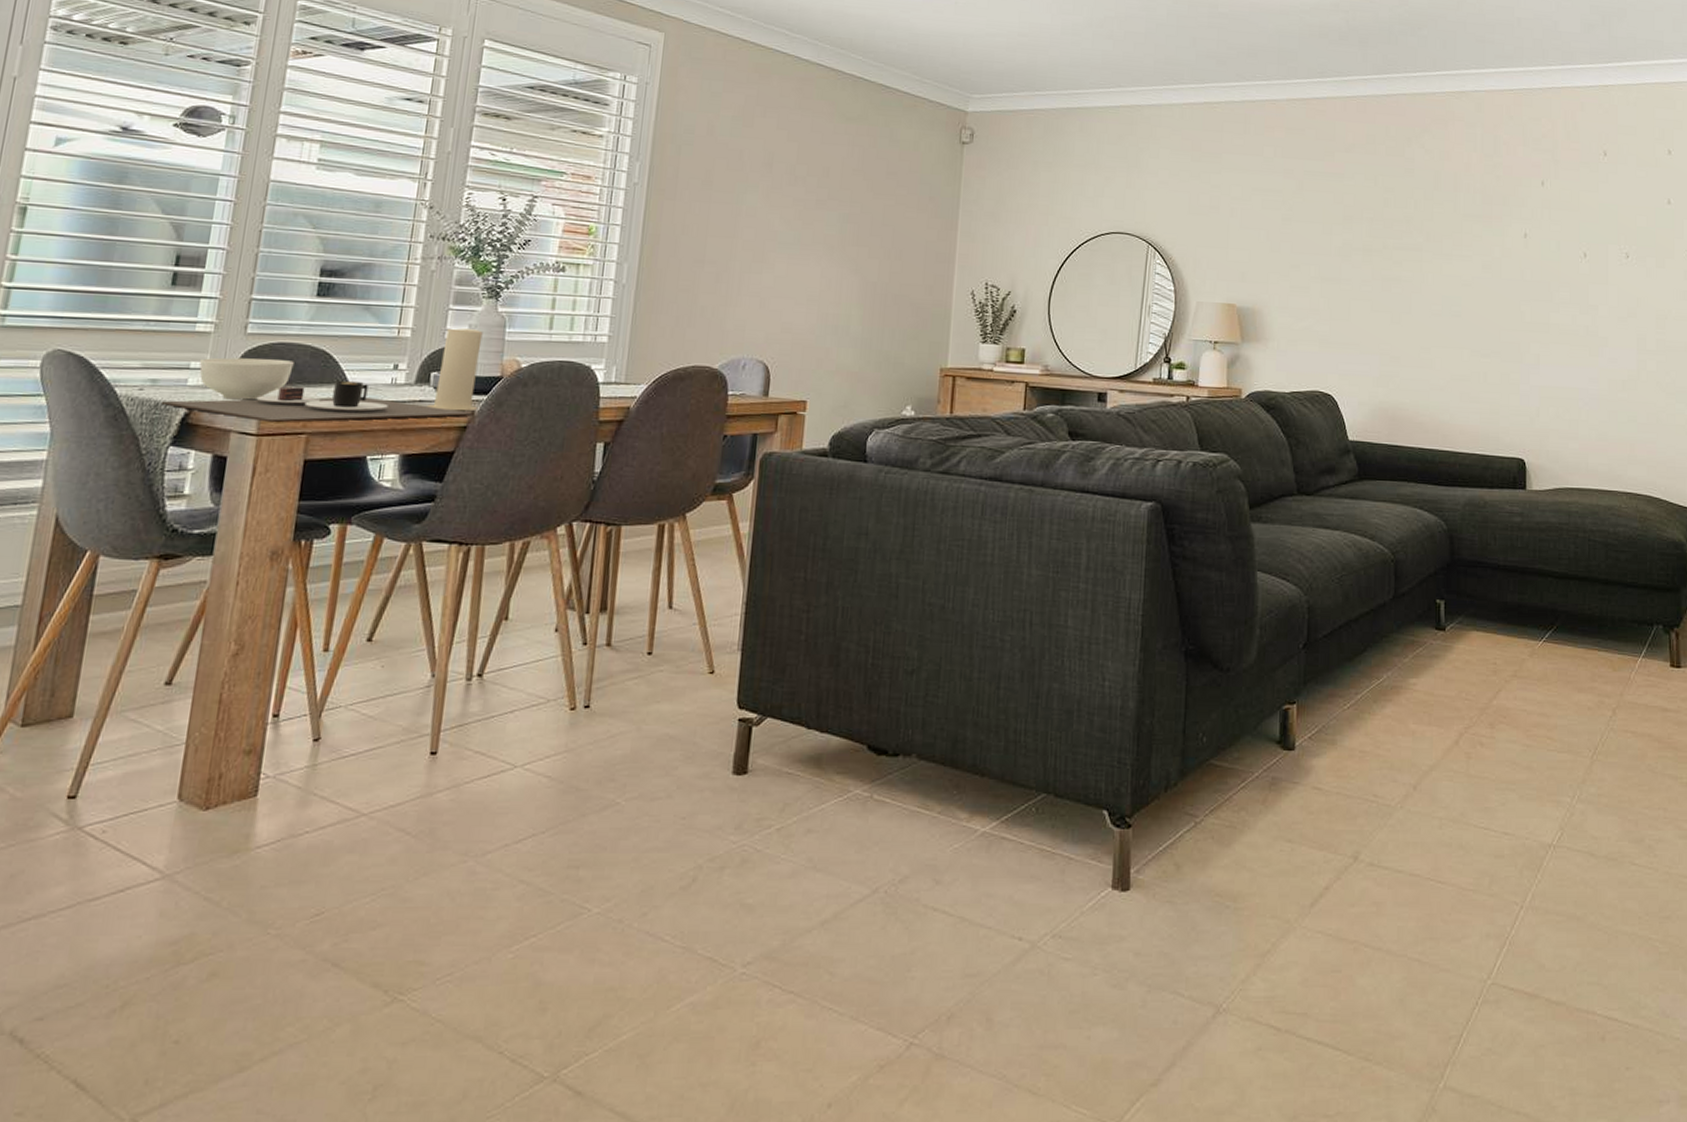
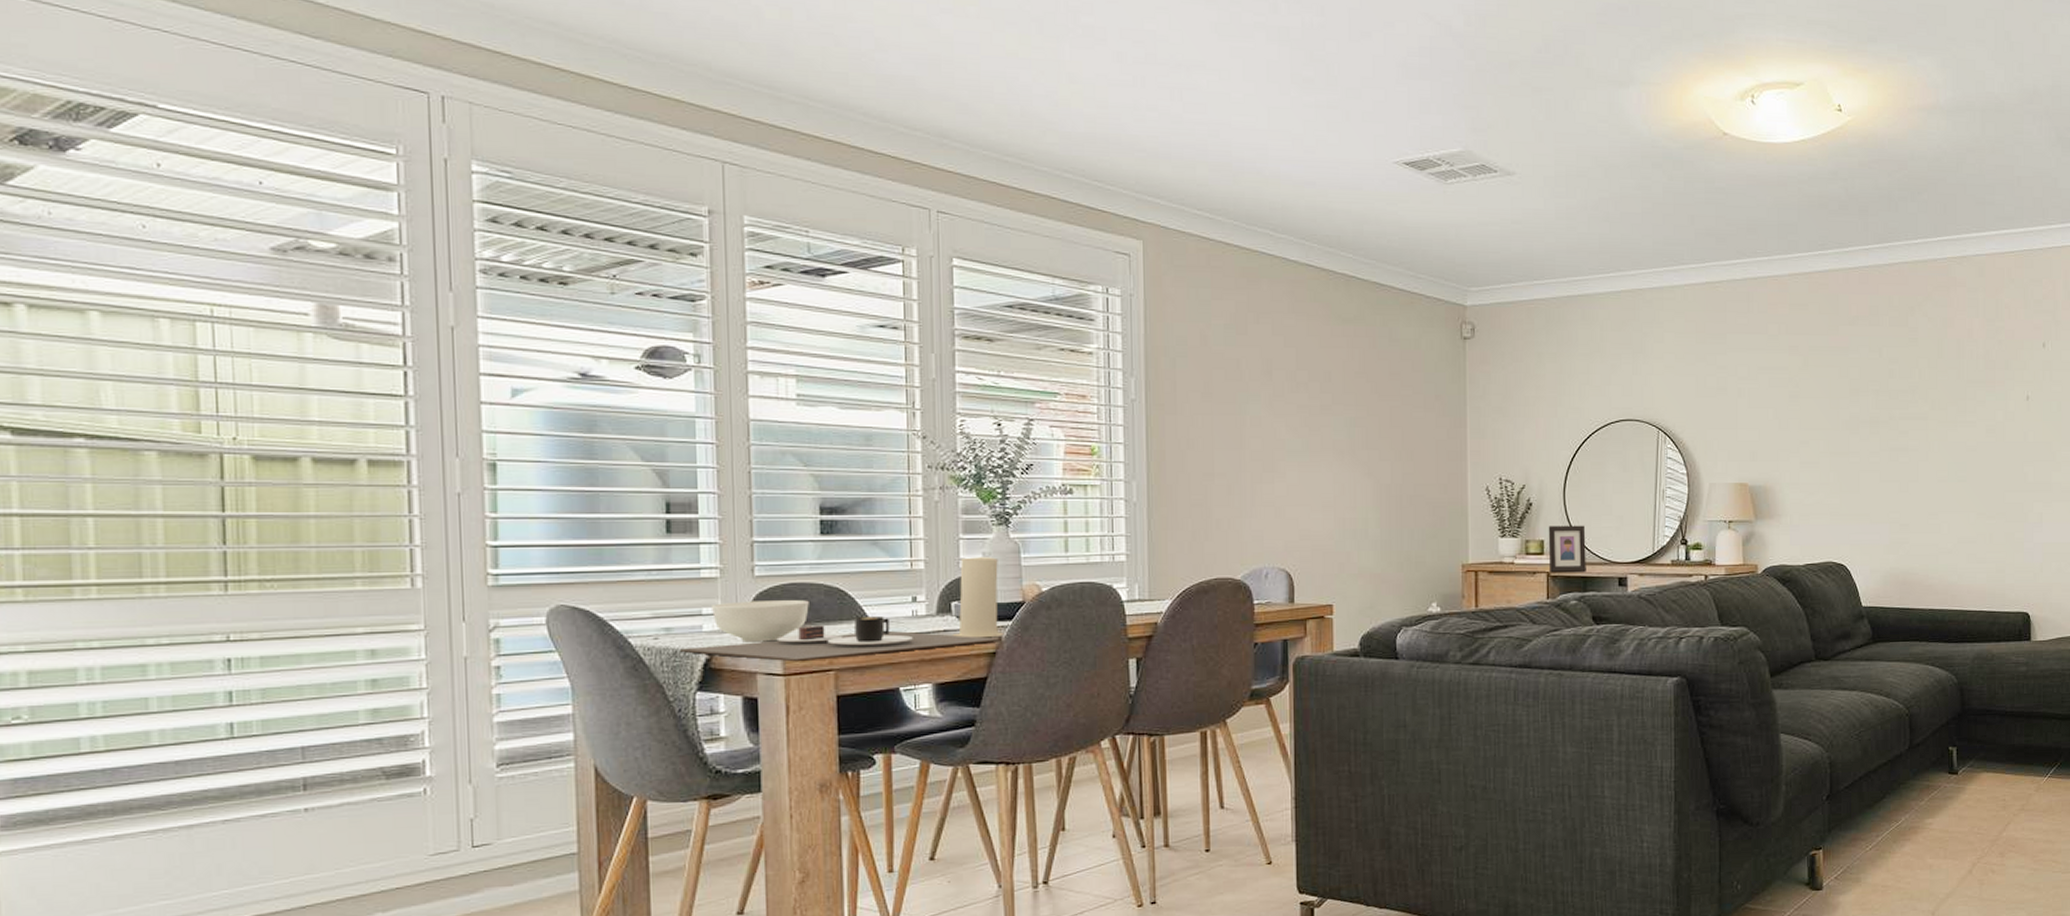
picture frame: none [1028,334,1068,385] -> present [1548,525,1586,573]

